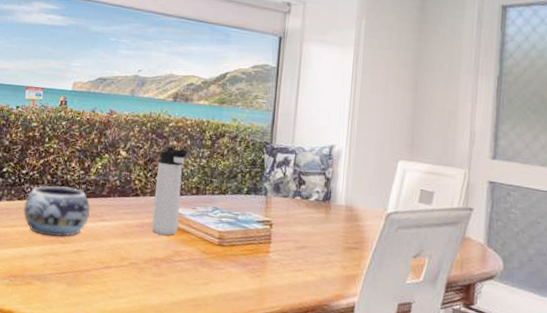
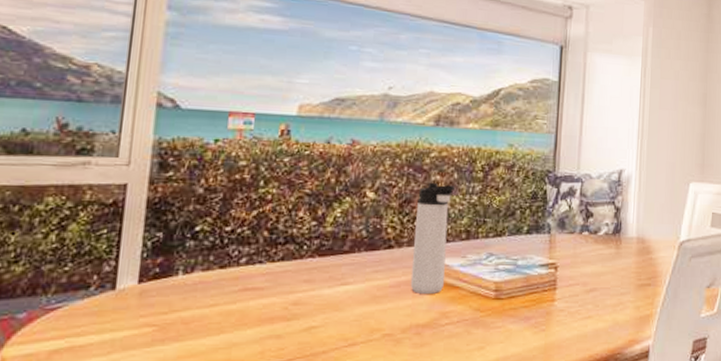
decorative bowl: present [23,186,90,237] -> none [227,244,326,313]

